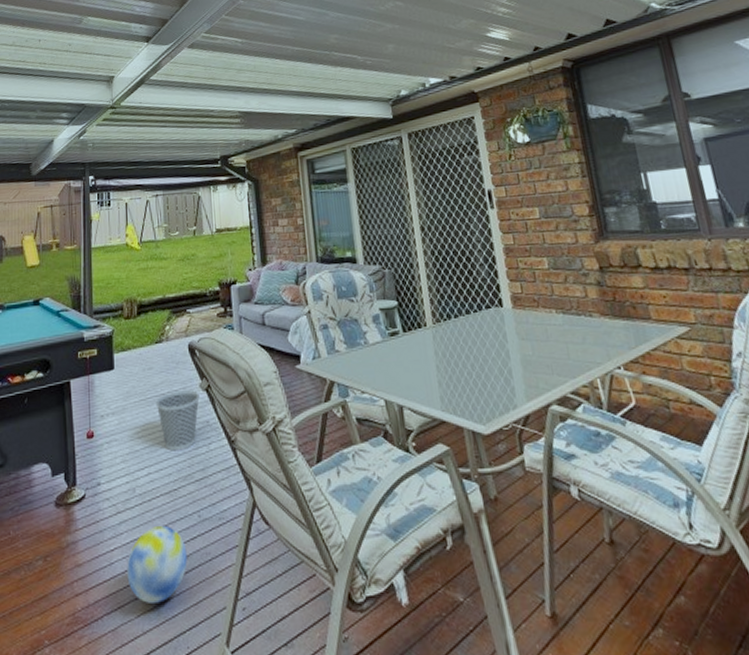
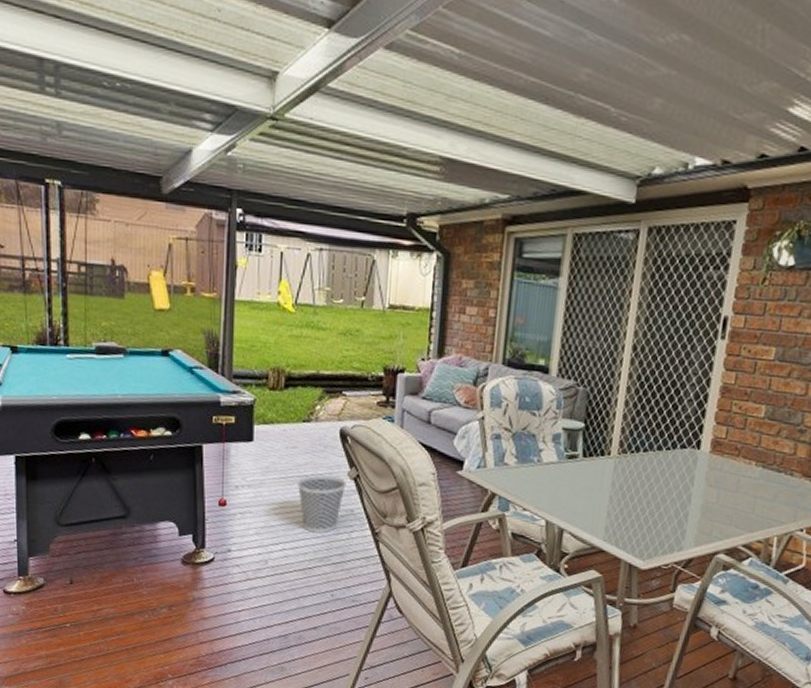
ball: present [127,525,187,603] -> none [253,596,316,662]

